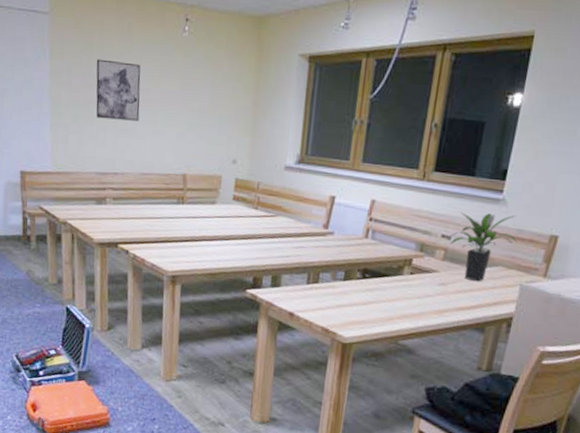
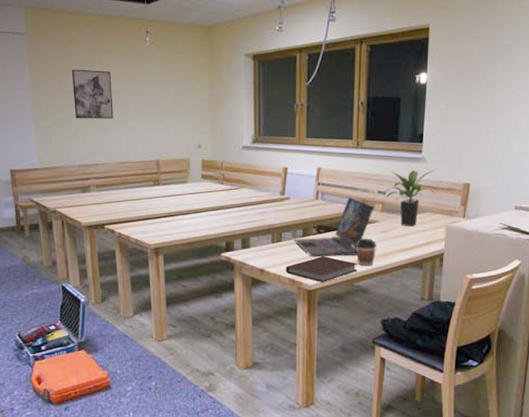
notebook: none [319,305,407,336] -> present [286,256,358,282]
laptop: none [333,238,435,309] -> present [294,197,374,257]
coffee cup: none [405,289,432,323] -> present [355,238,377,266]

